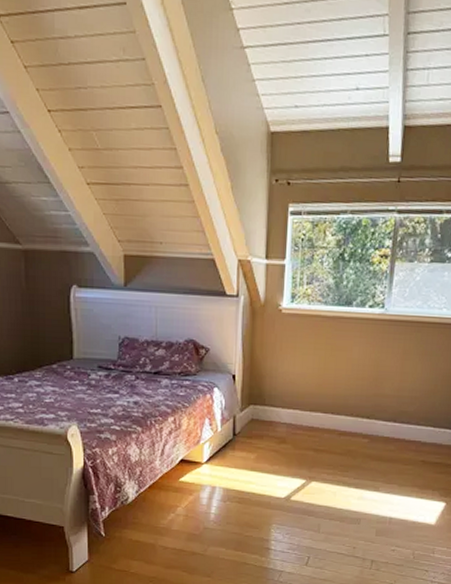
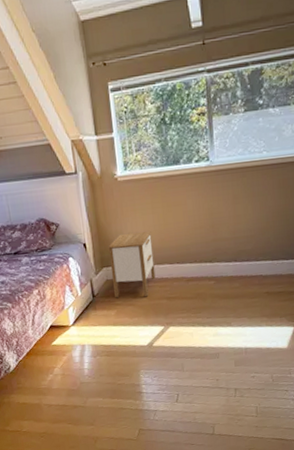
nightstand: none [257,371,309,445] -> present [108,231,156,298]

